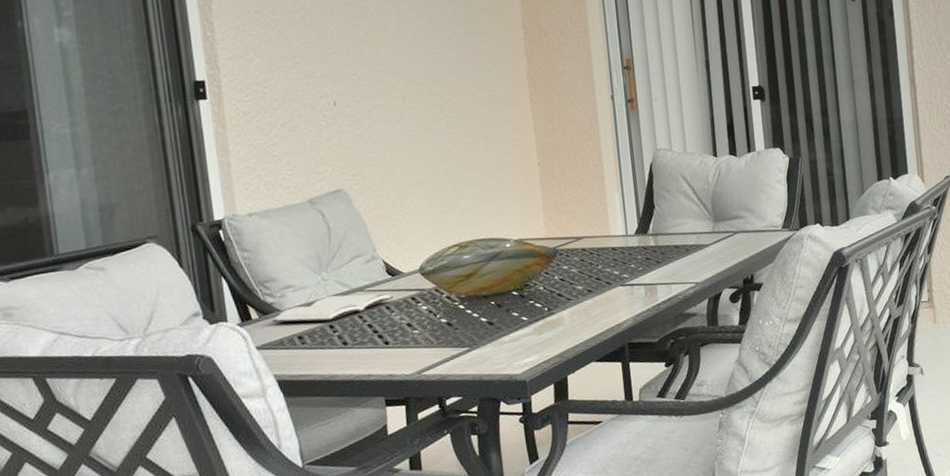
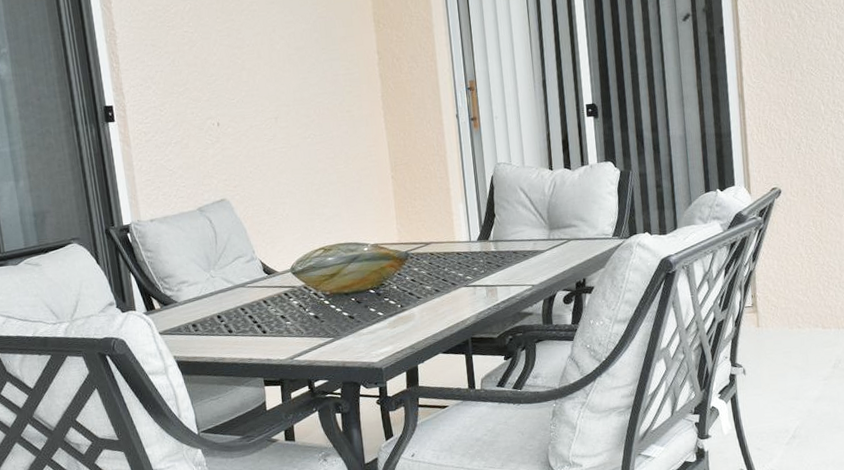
book: present [272,293,394,323] -> none [171,289,270,313]

